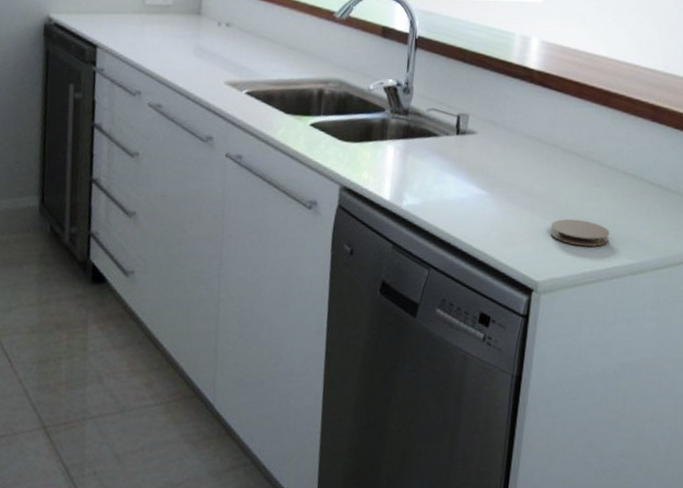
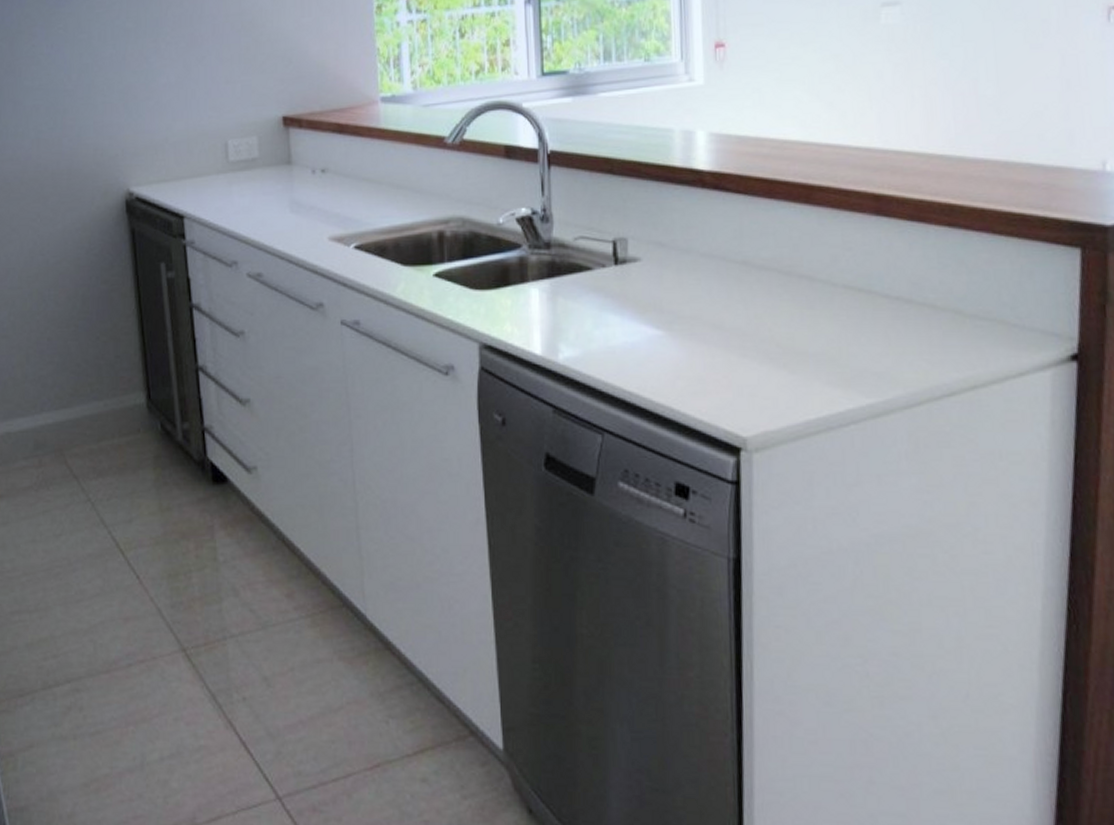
coaster: present [550,218,610,247] -> none [753,353,837,388]

